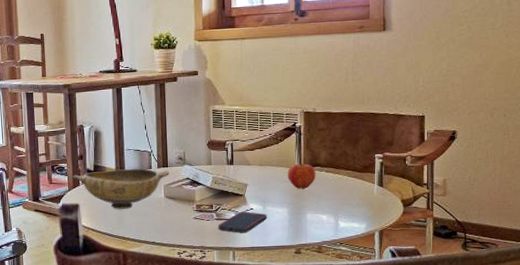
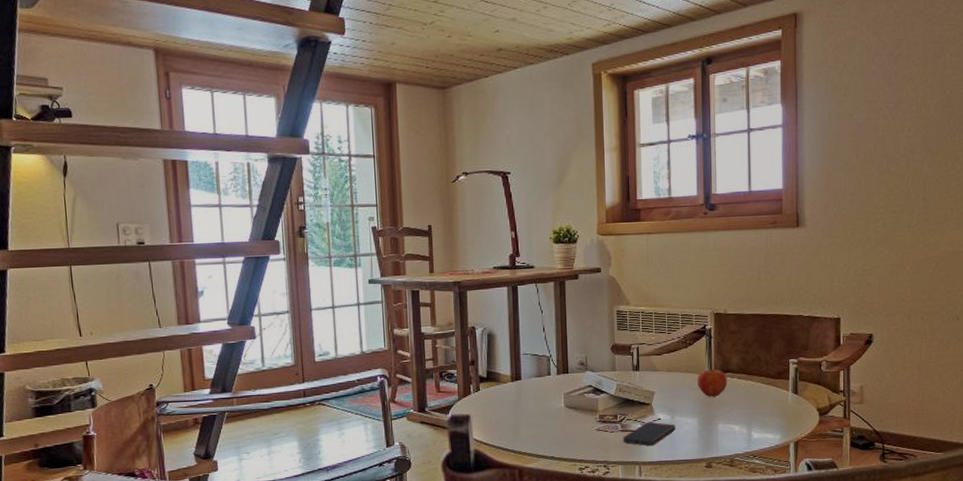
bowl: present [73,168,169,209] -> none [463,375,570,421]

